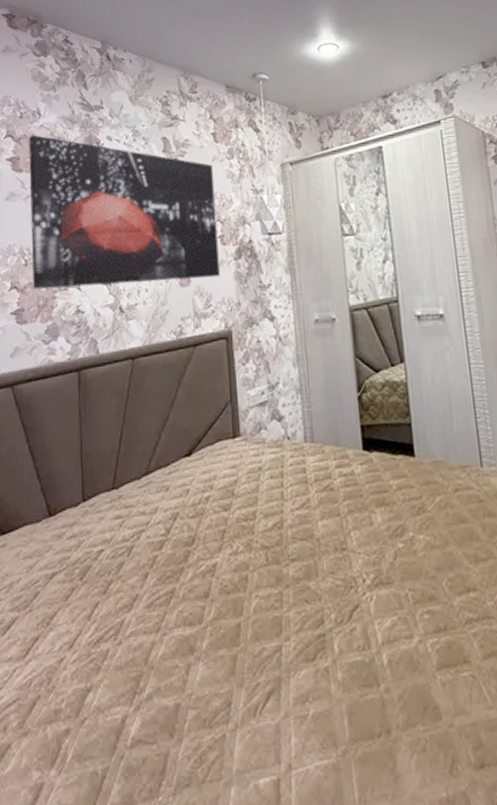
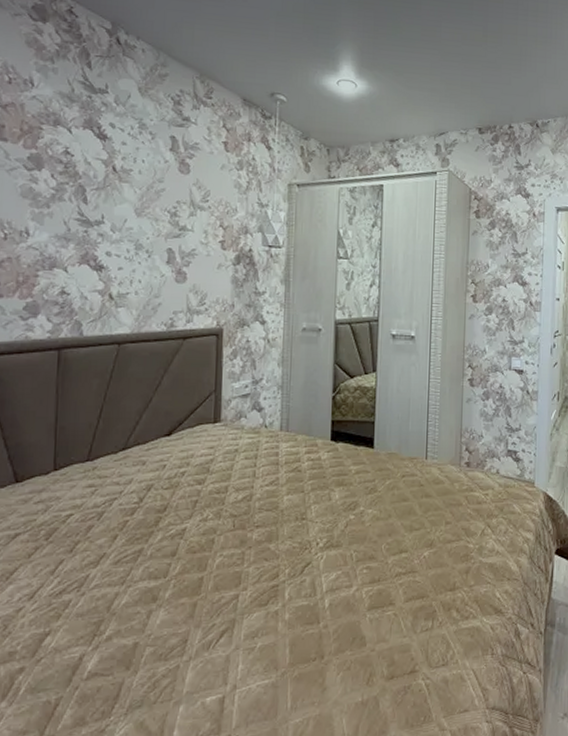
wall art: present [29,134,220,290] -> none [12,104,221,279]

